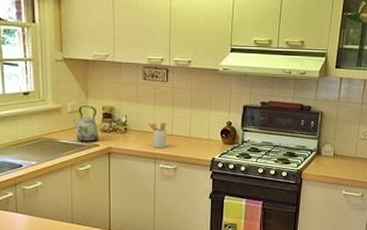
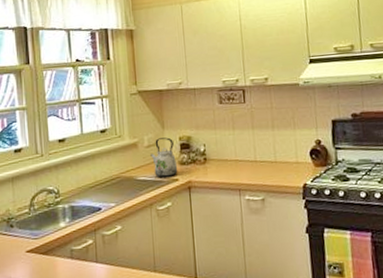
utensil holder: present [147,122,168,149] -> none [227,148,251,178]

